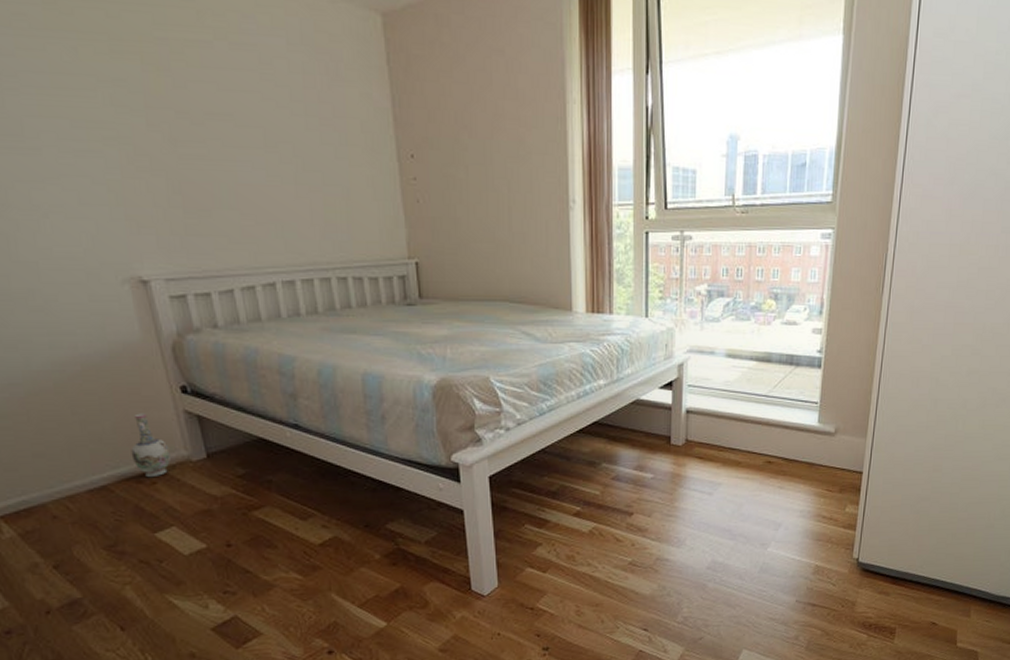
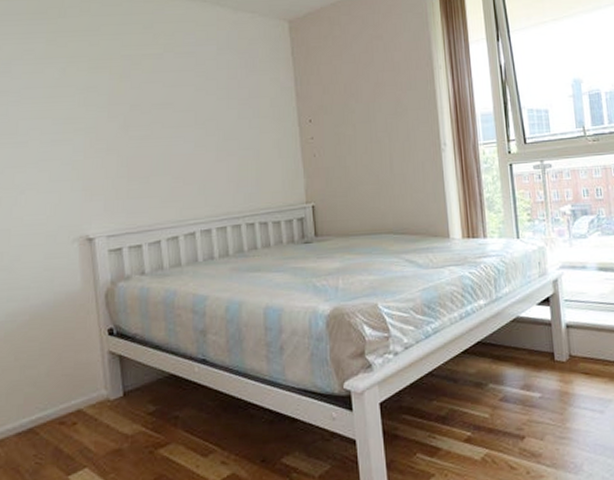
vase: present [131,413,171,478] -> none [58,356,92,419]

